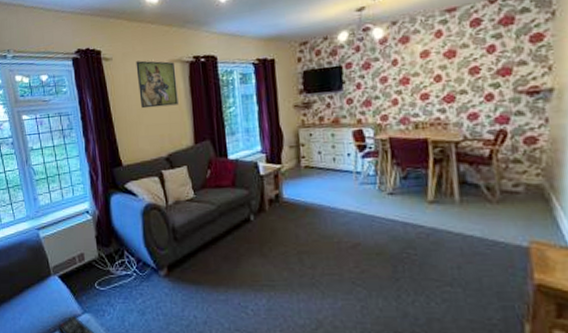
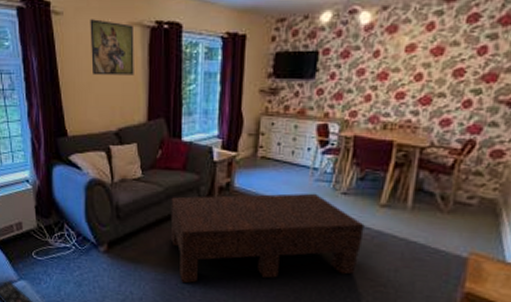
coffee table: none [224,196,419,300] -> present [170,193,365,283]

